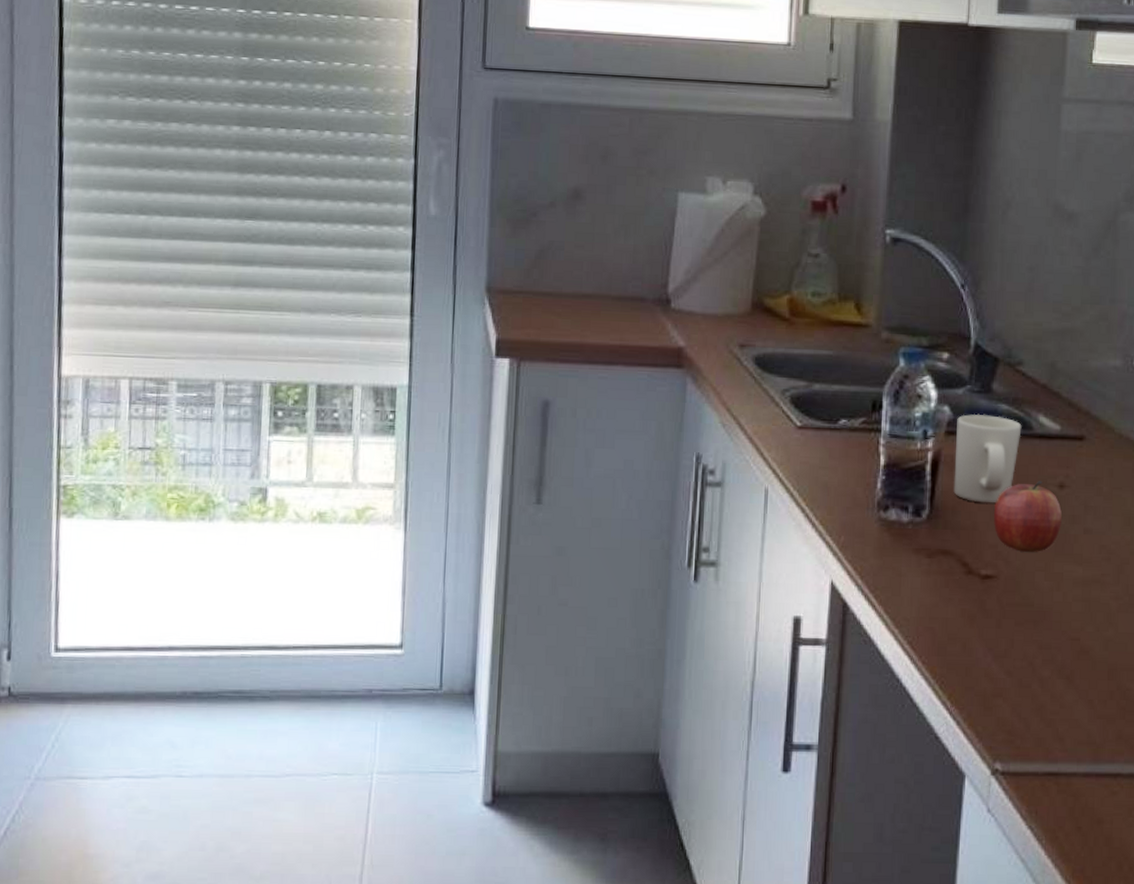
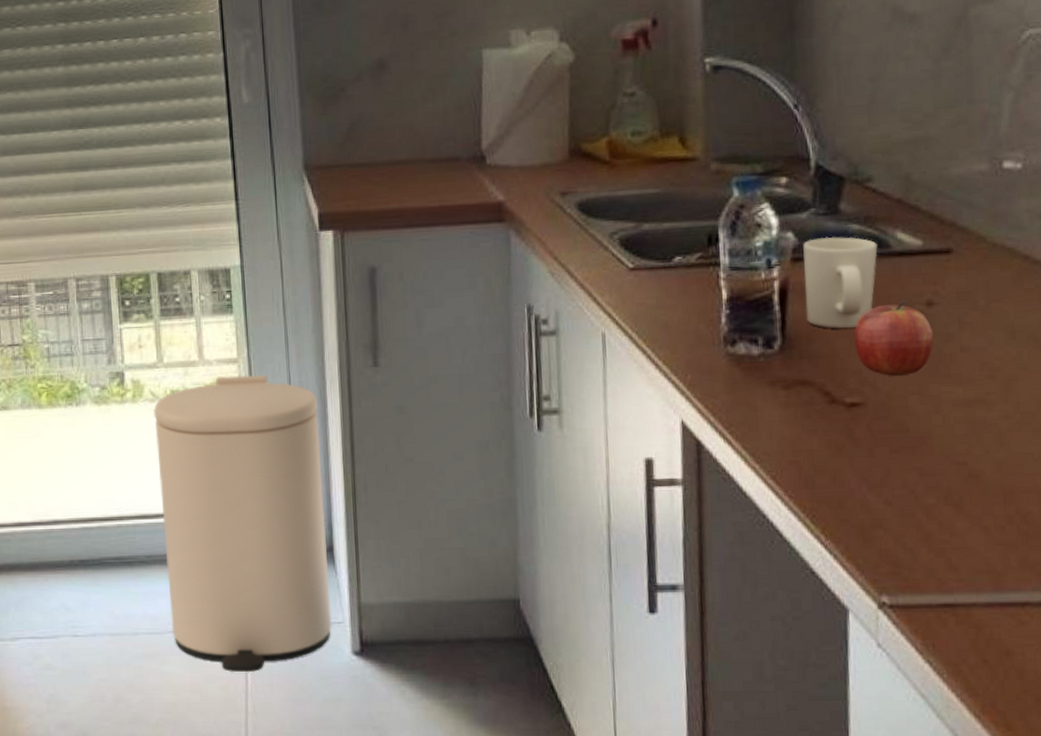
pedal bin: none [290,501,475,822] -> present [153,374,332,673]

